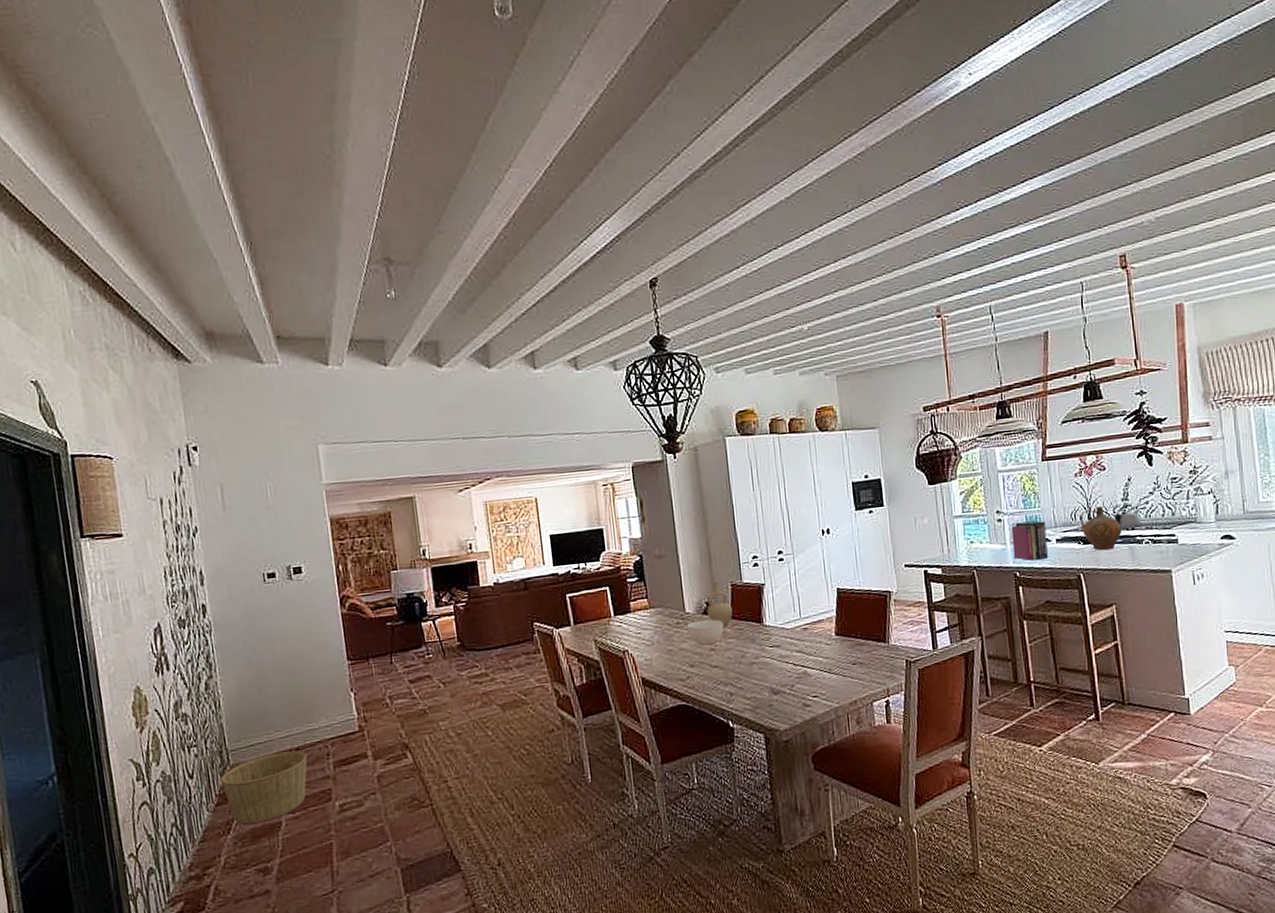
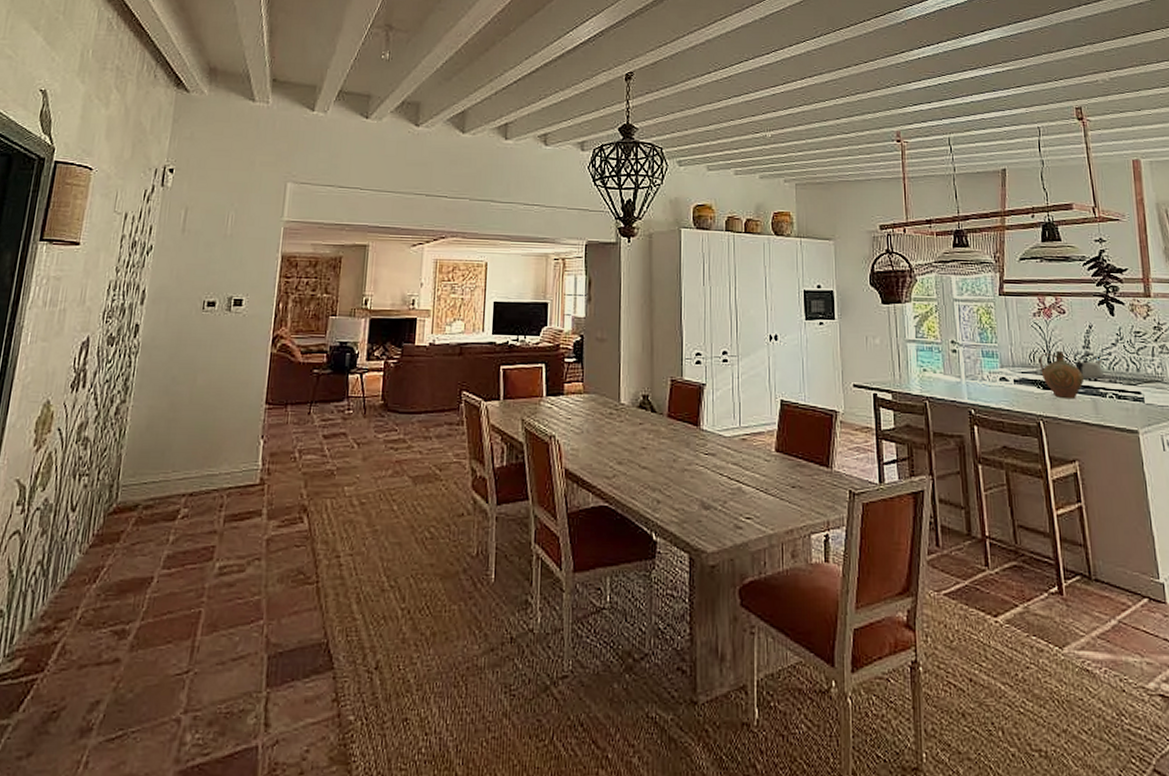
basket: present [220,750,307,825] -> none [102,496,199,575]
bowl: present [686,619,724,646] -> none [619,414,659,443]
vase: present [707,582,733,627] -> none [642,375,670,425]
books: present [1011,521,1048,561] -> none [967,356,1005,399]

